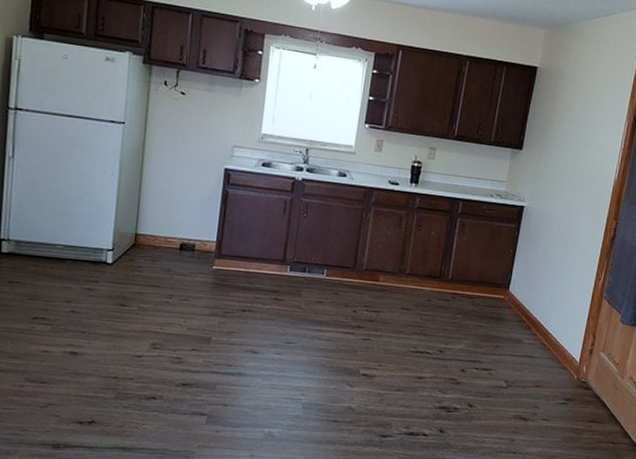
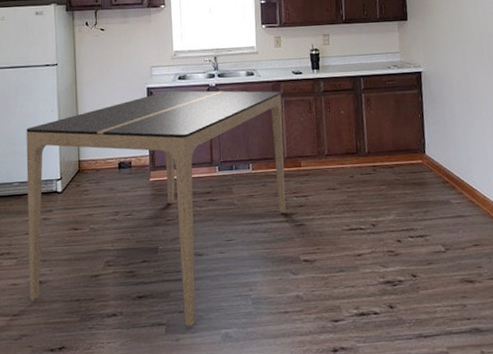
dining table: none [61,176,372,420] -> present [26,90,286,326]

